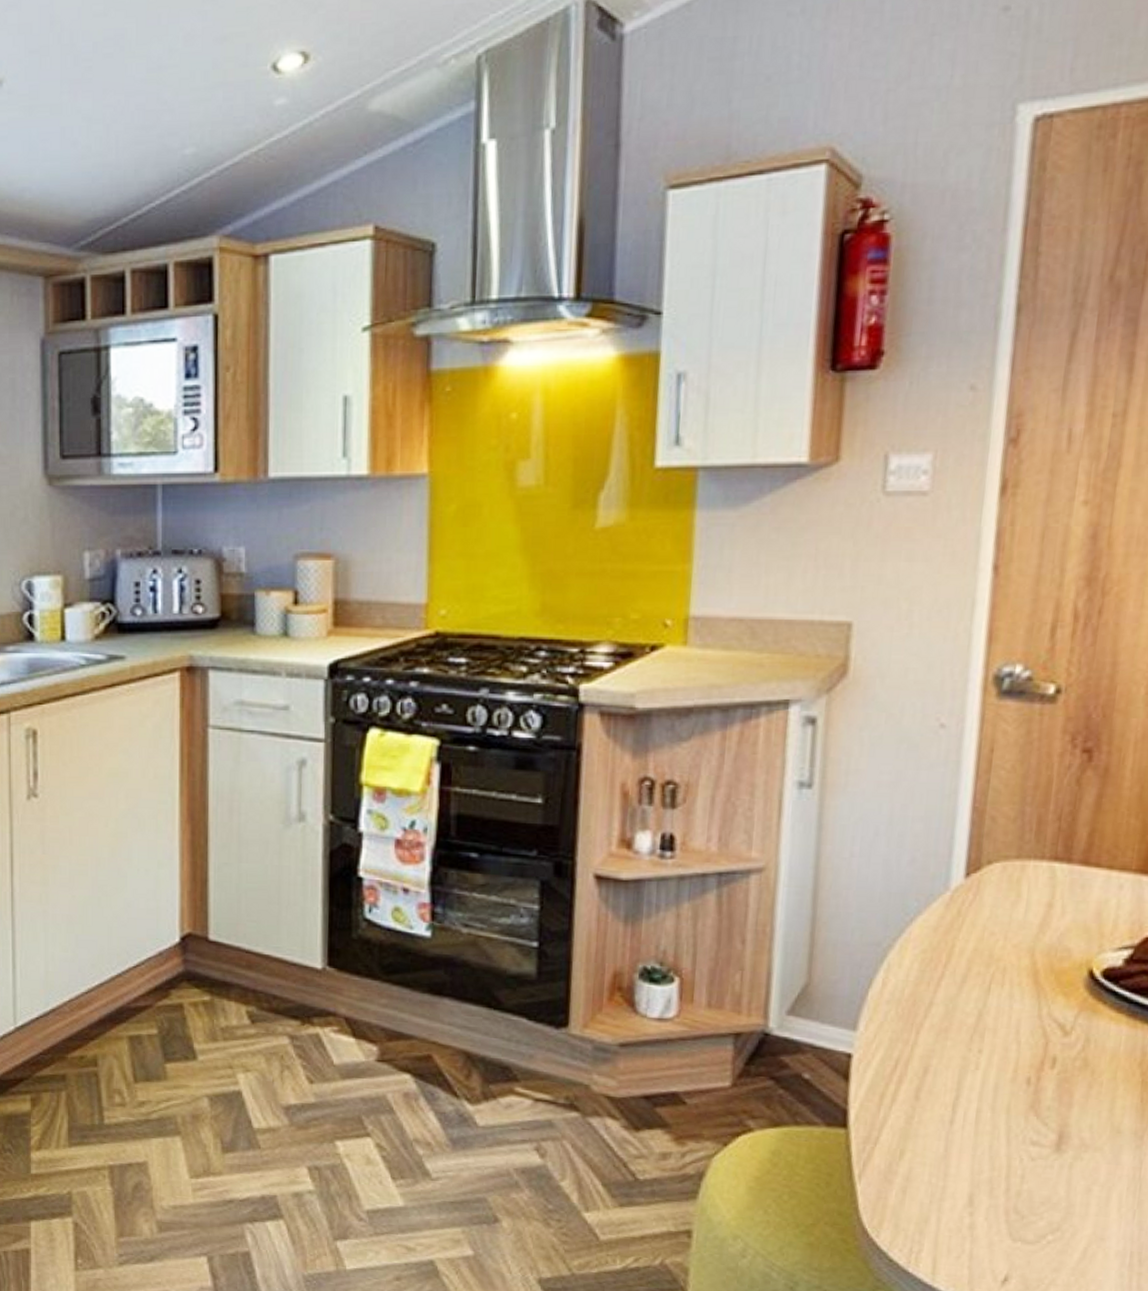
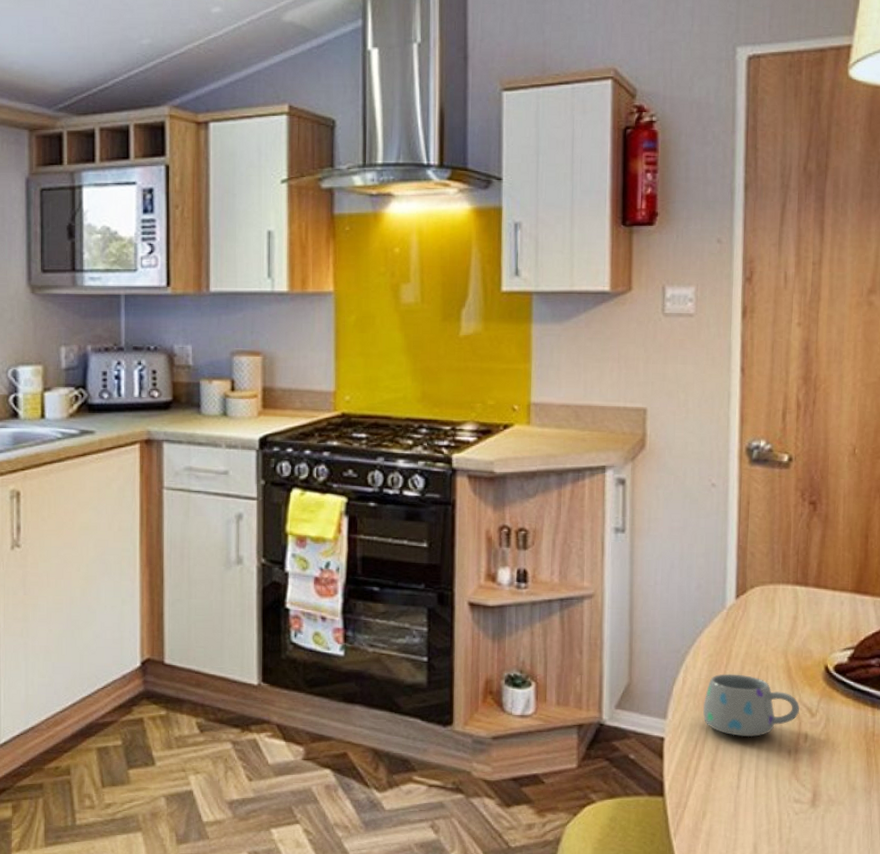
mug: none [908,975,1048,1059] -> present [702,674,800,738]

